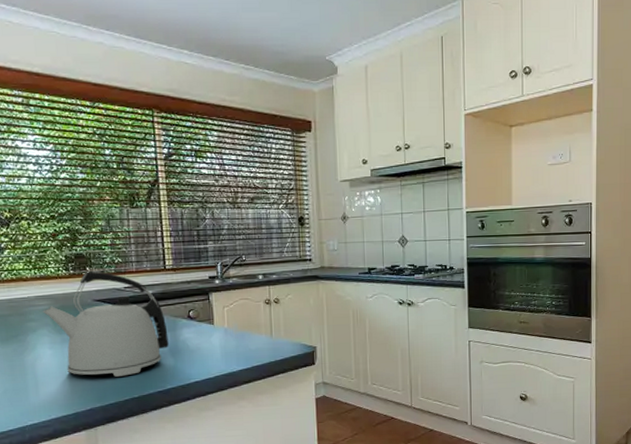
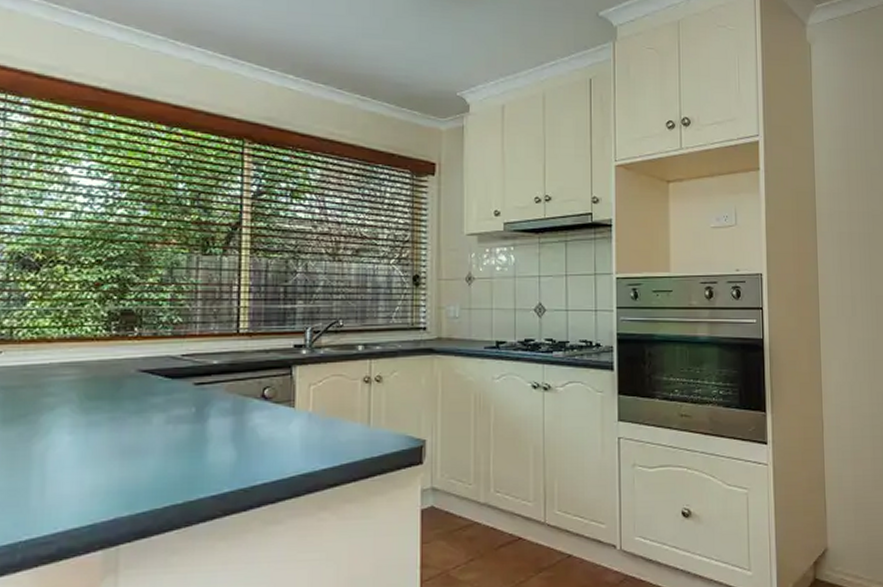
kettle: present [43,271,169,377] -> none [67,333,233,475]

